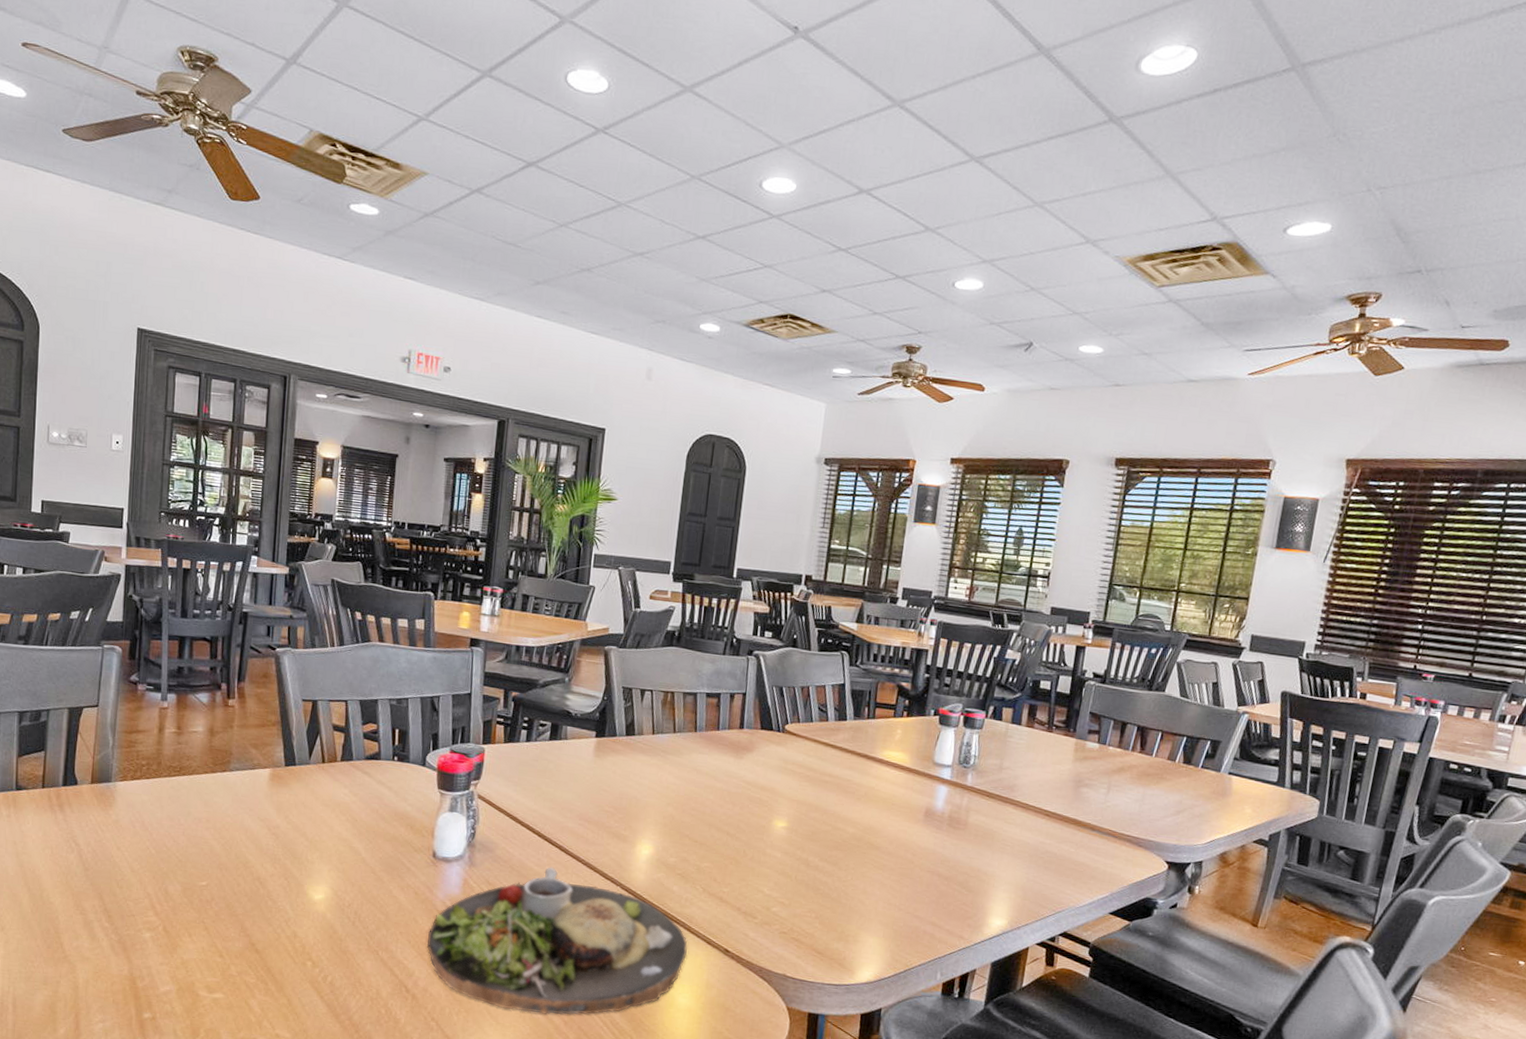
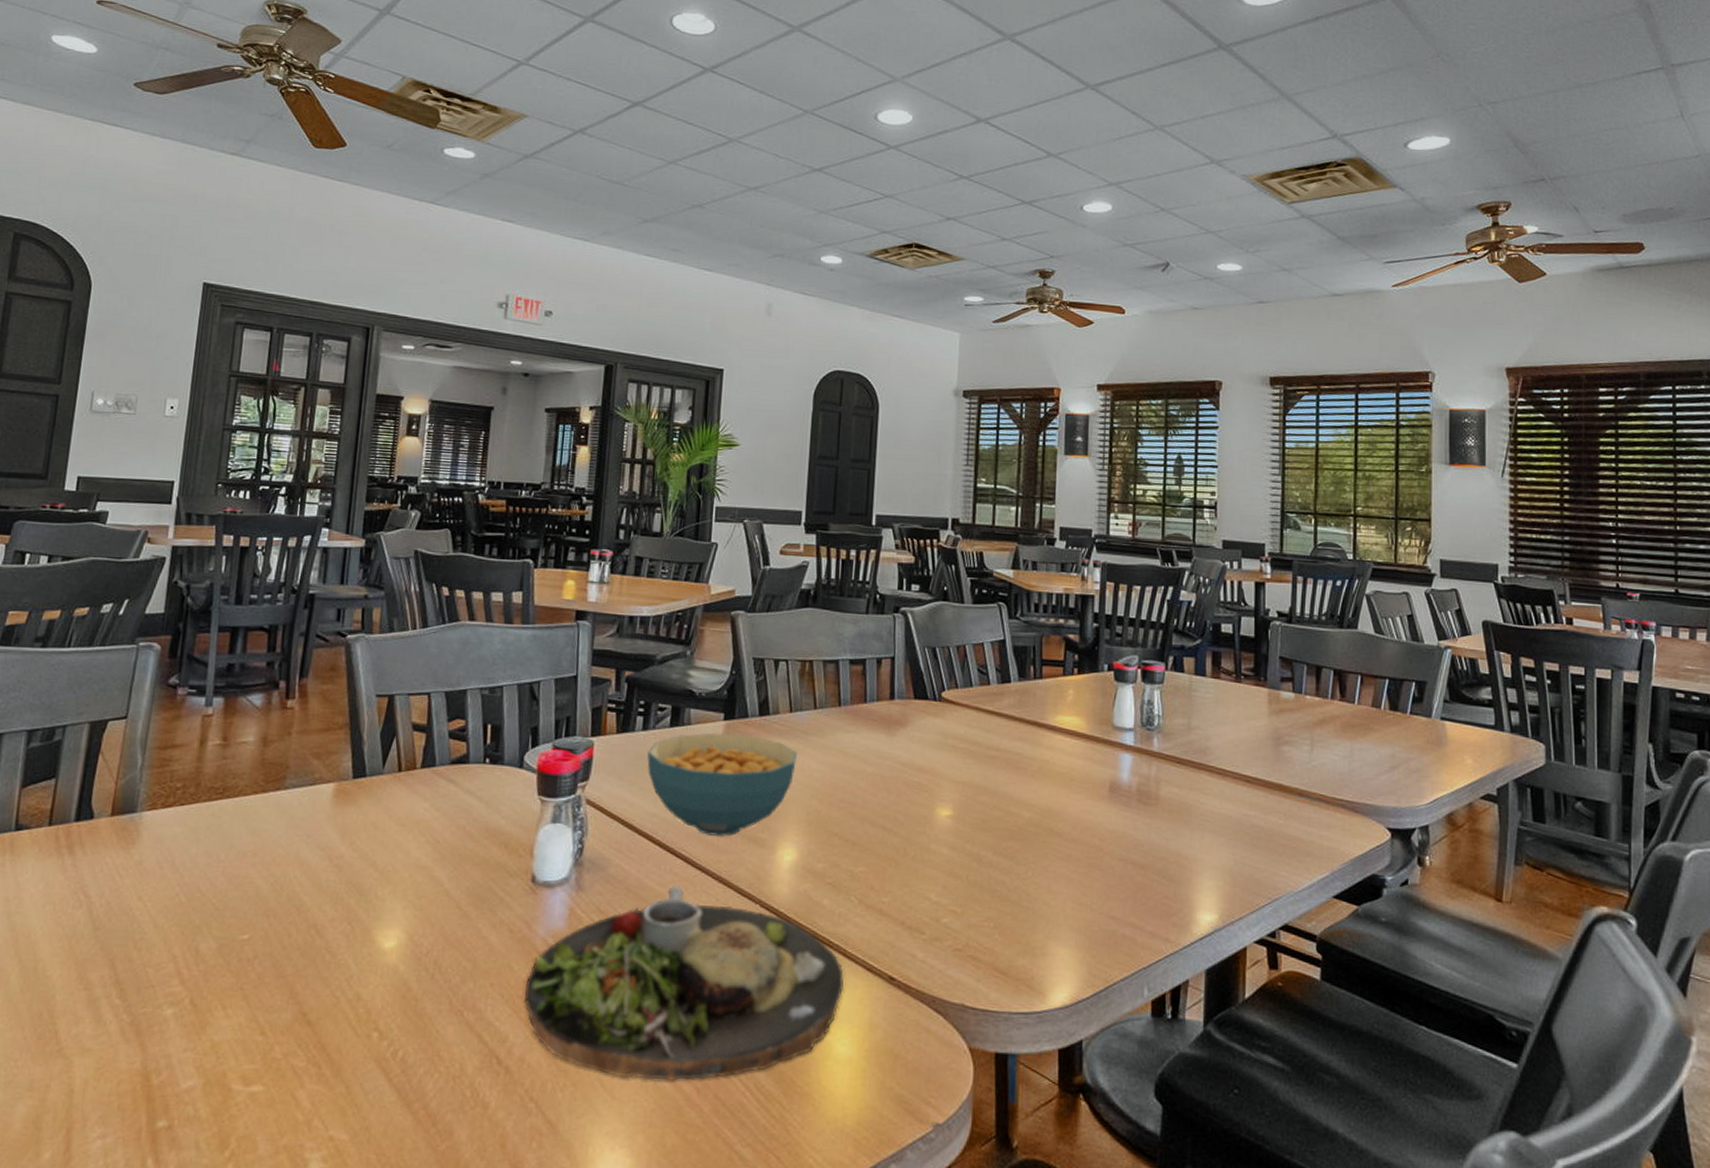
cereal bowl: none [529,747,658,831] -> present [647,733,798,836]

